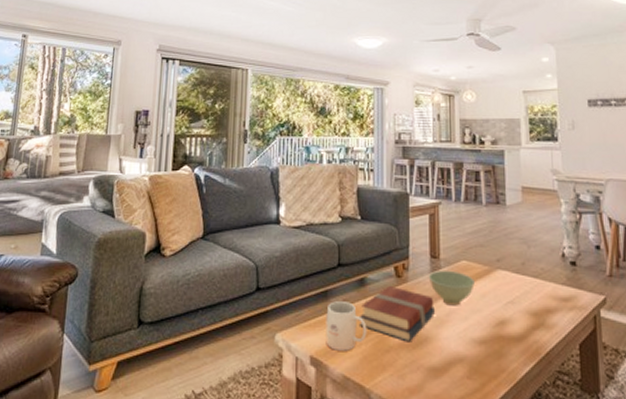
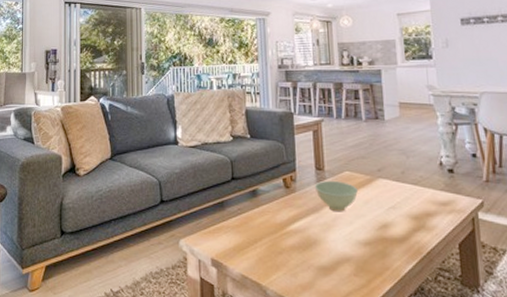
mug: present [326,301,367,351] -> none [223,211,261,254]
books: present [360,286,435,342] -> none [254,196,322,245]

